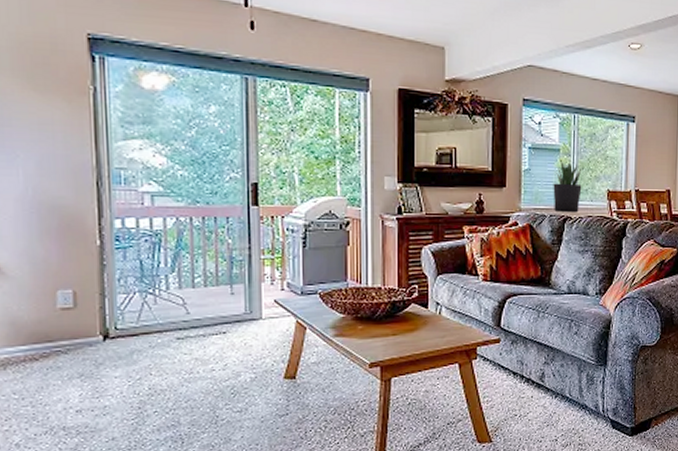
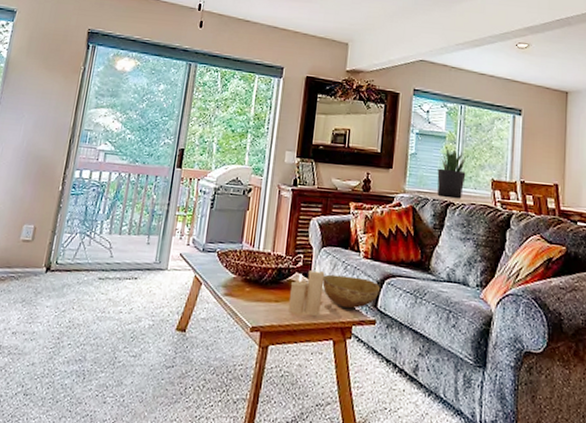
candle: none [407,293,443,344] -> present [287,264,325,316]
bowl: none [442,300,502,332] -> present [322,274,380,309]

